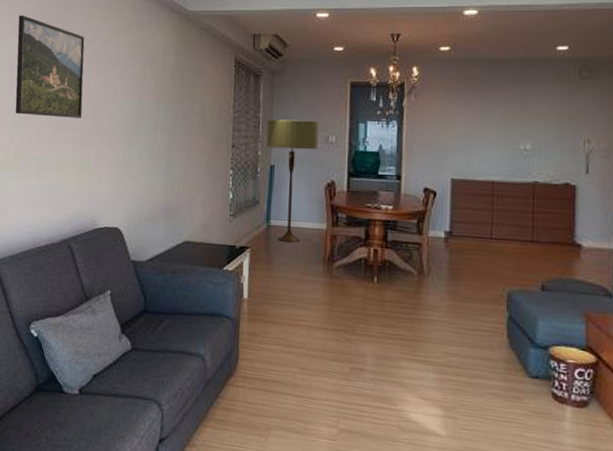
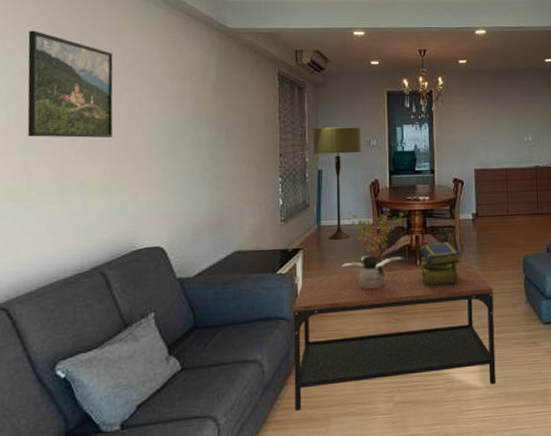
coffee table: none [234,278,465,436] -> present [293,265,496,410]
potted plant: none [290,212,366,302] -> present [342,211,407,290]
stack of books: none [377,259,426,313] -> present [419,242,460,289]

